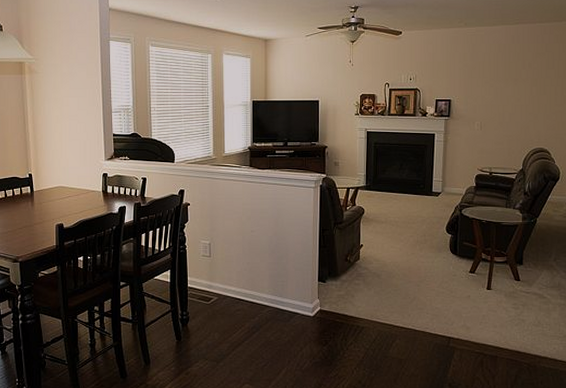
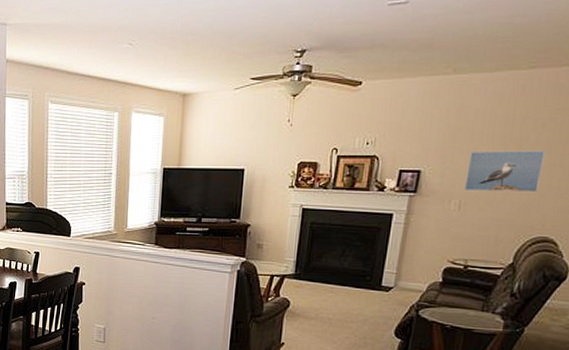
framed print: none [482,84,534,114] -> present [463,150,546,191]

